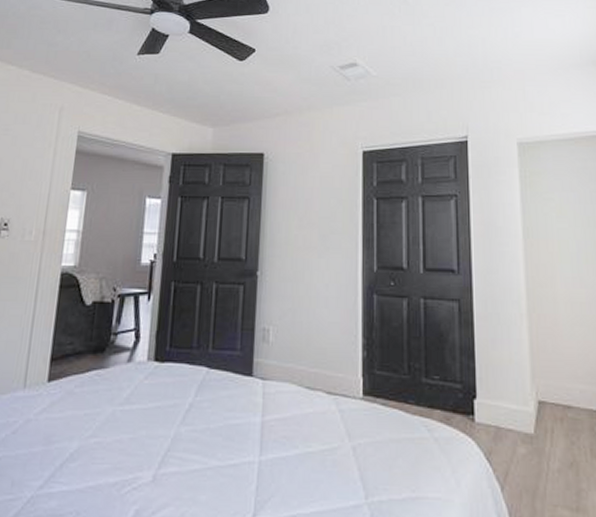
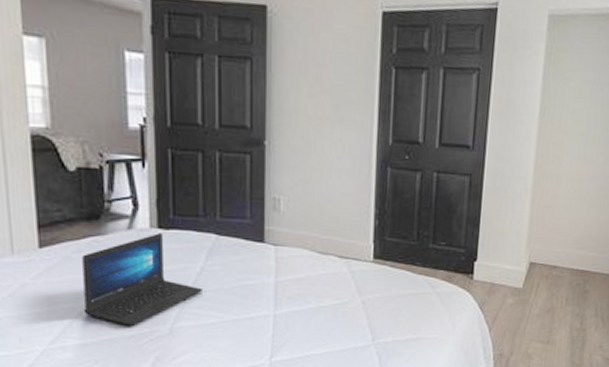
laptop: none [75,366,189,470] -> present [82,233,202,326]

